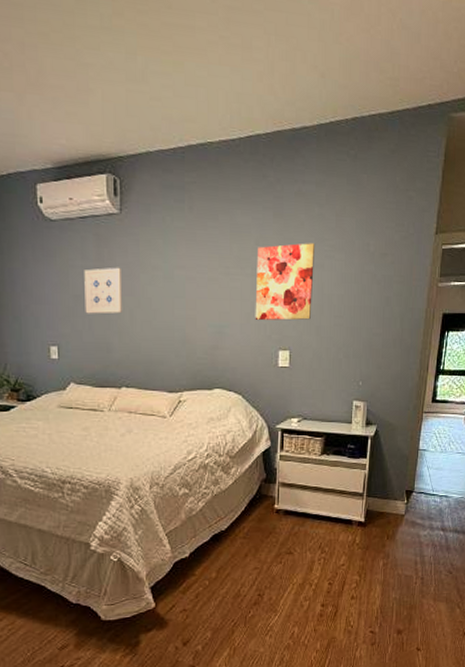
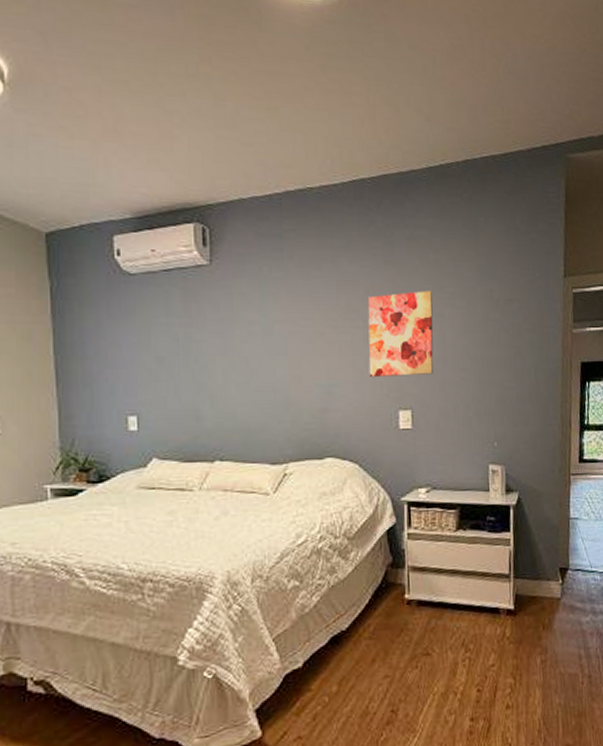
wall art: present [84,267,123,314] -> none [169,323,215,377]

